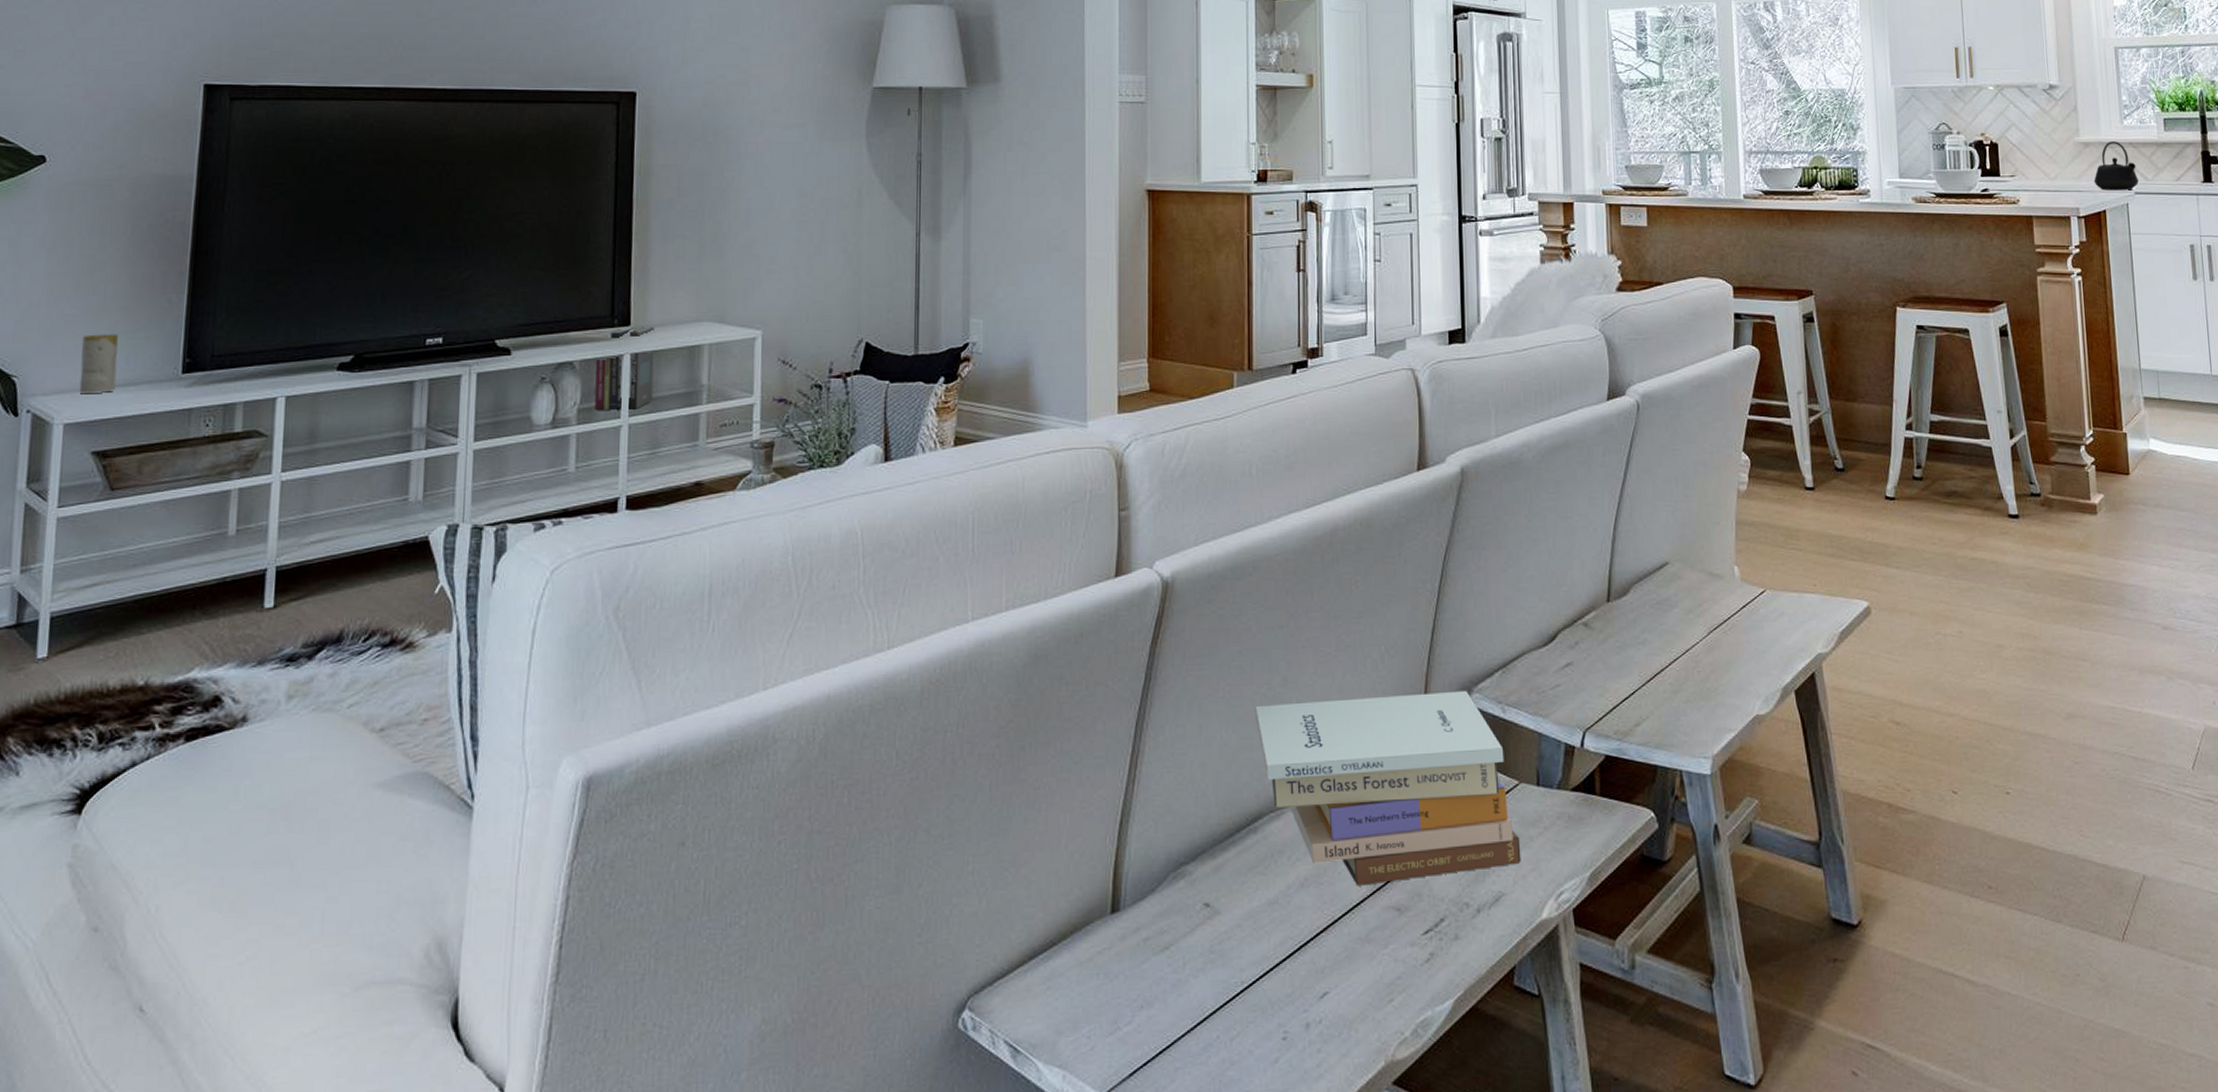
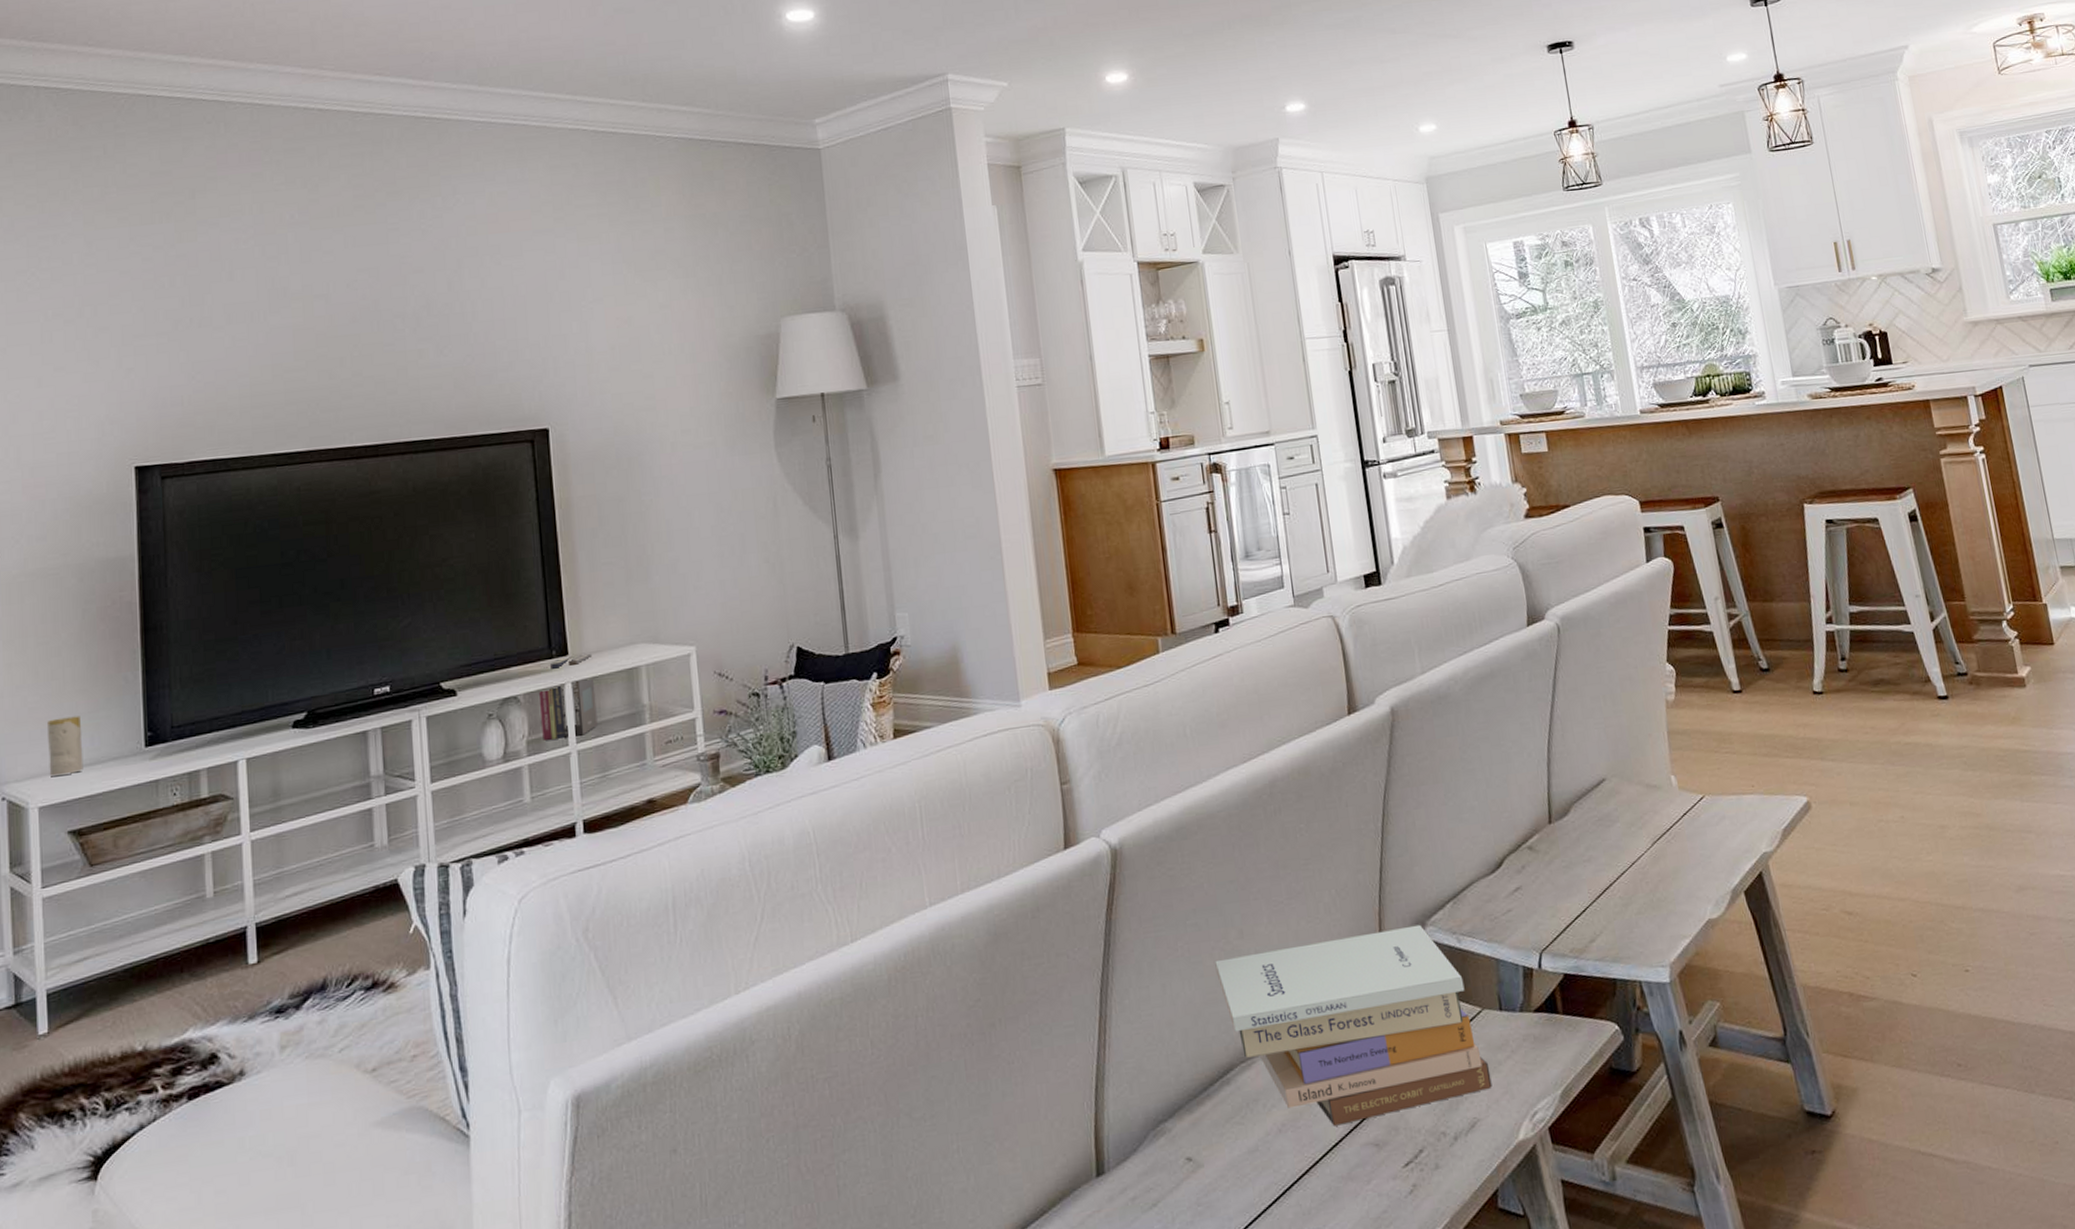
kettle: present [2094,141,2139,191] -> none [1986,317,2032,367]

